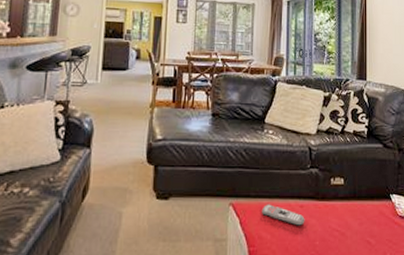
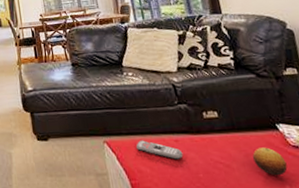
fruit: none [366,216,392,245] -> present [252,147,288,176]

